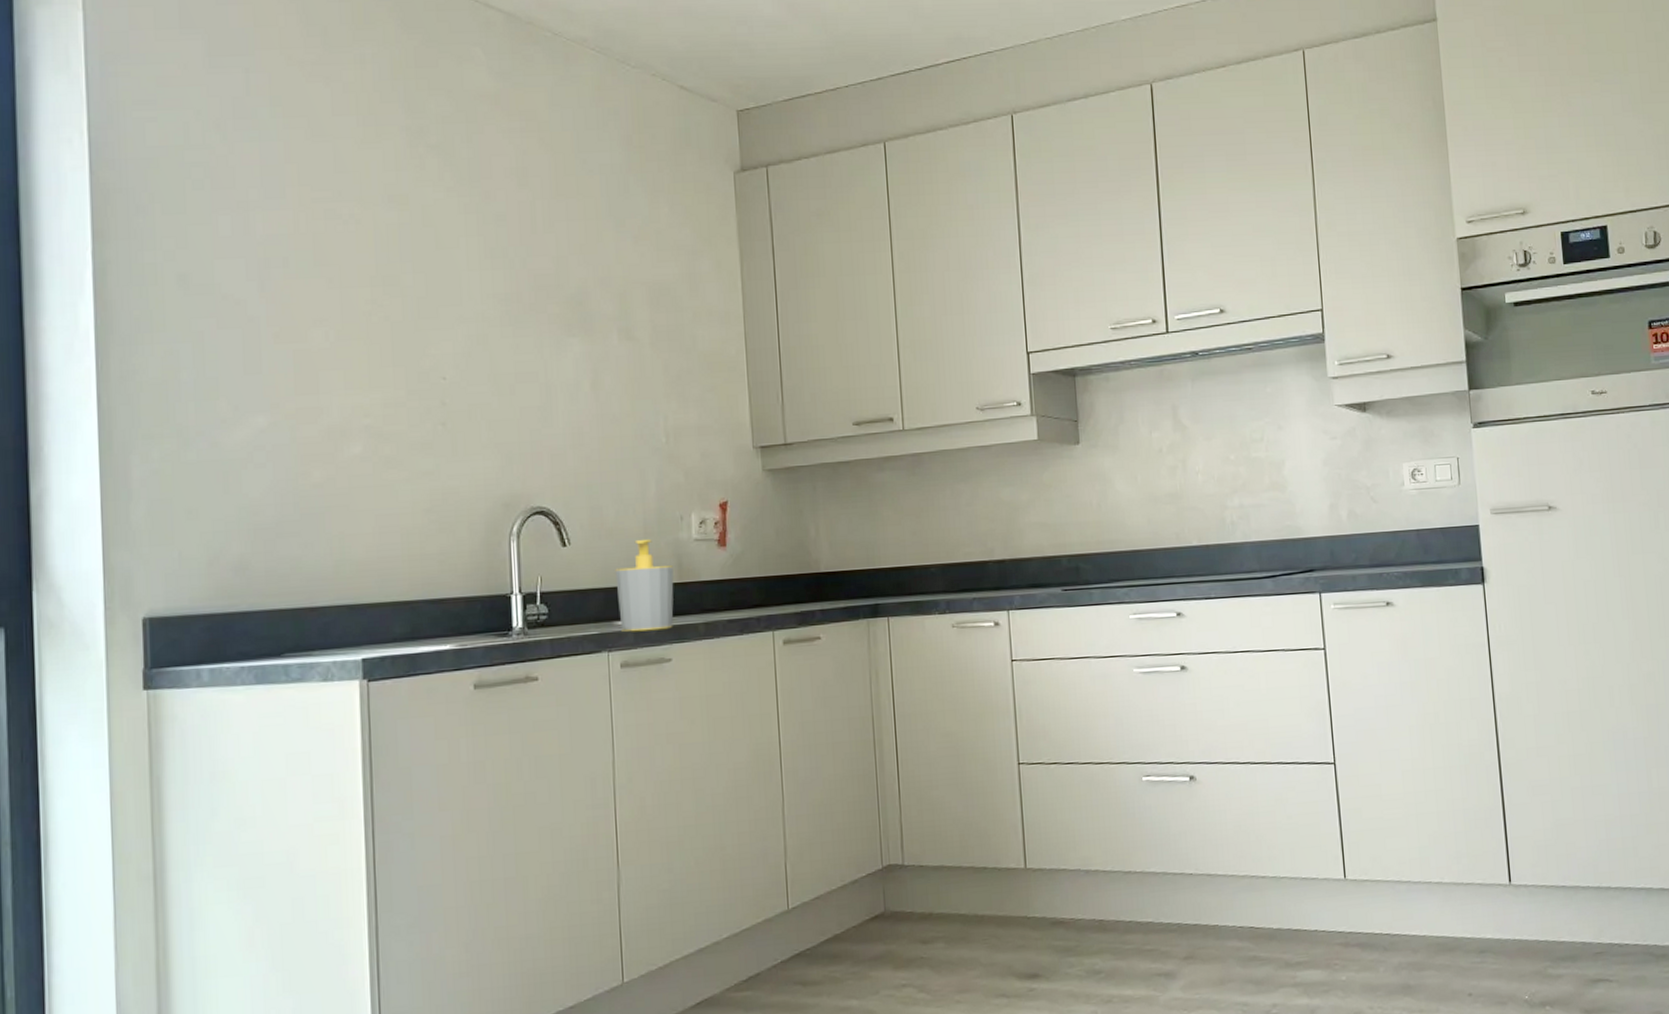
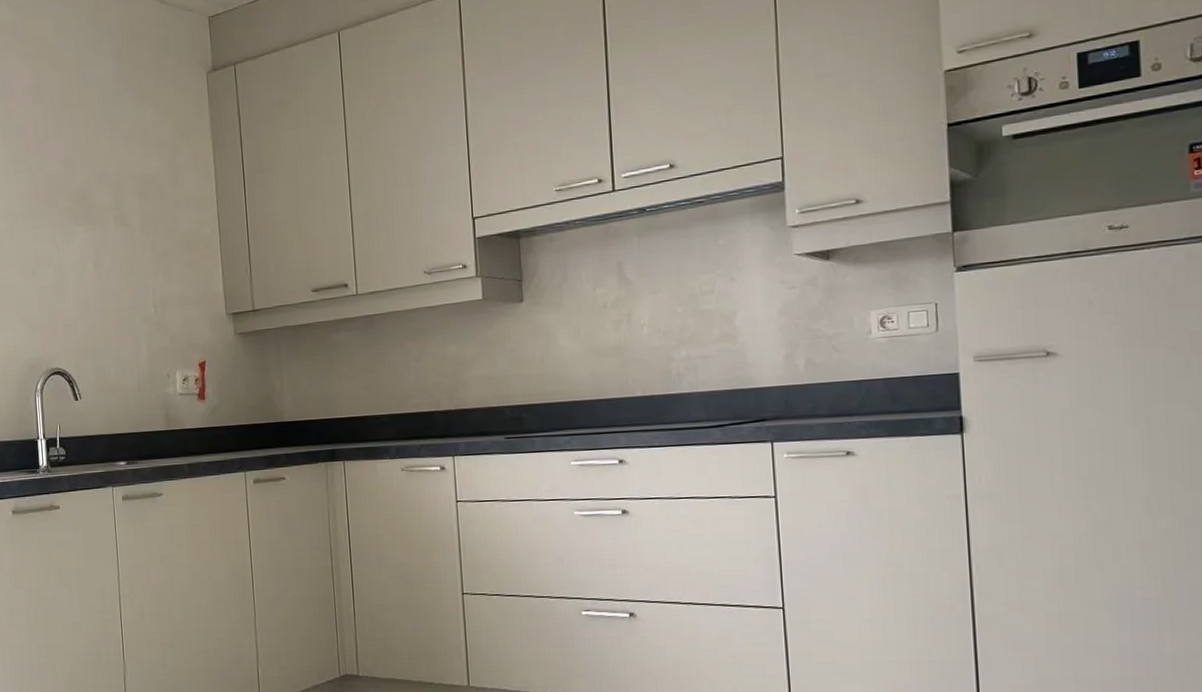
soap bottle: present [615,539,674,632] -> none [116,393,163,471]

